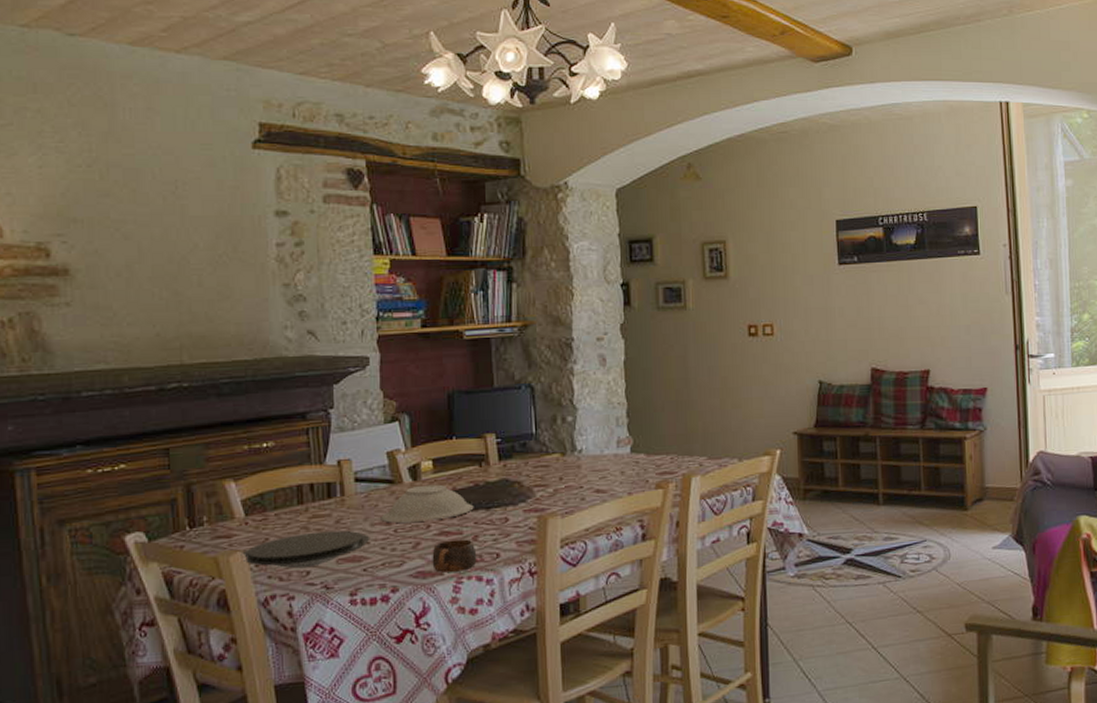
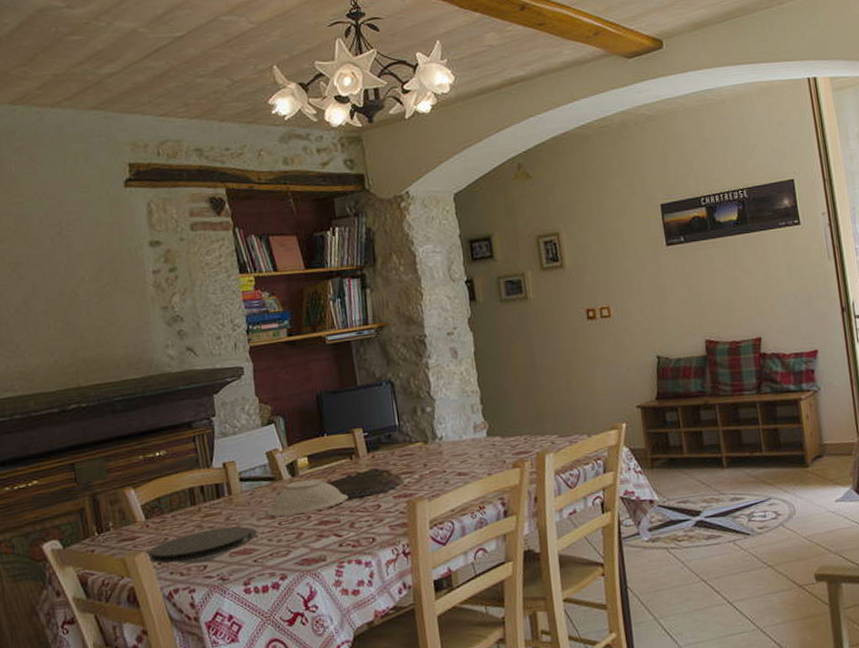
cup: present [432,539,477,573] -> none [314,526,355,559]

